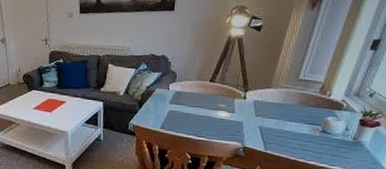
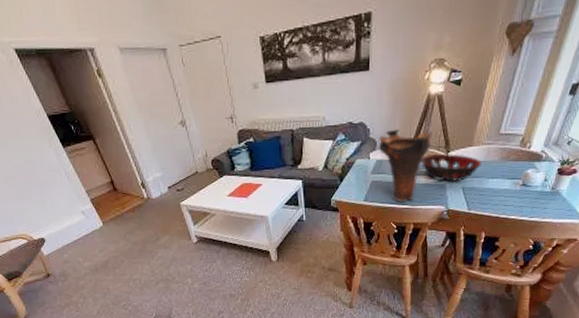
vase: none [179,64,231,134] -> present [378,129,432,202]
decorative bowl: none [219,91,280,120] -> present [422,154,482,182]

